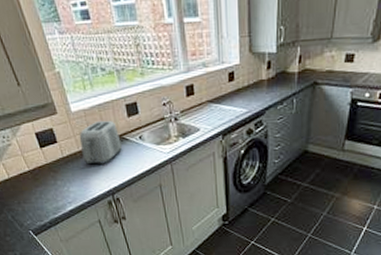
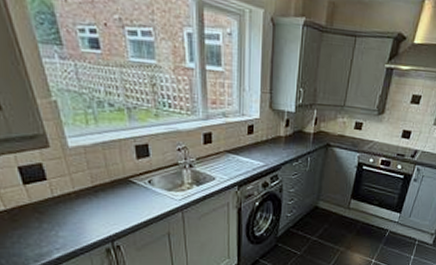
toaster: present [79,121,122,165] -> none [75,161,127,208]

